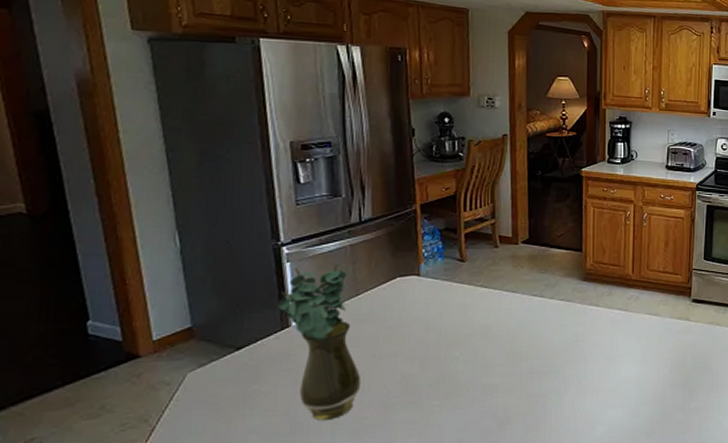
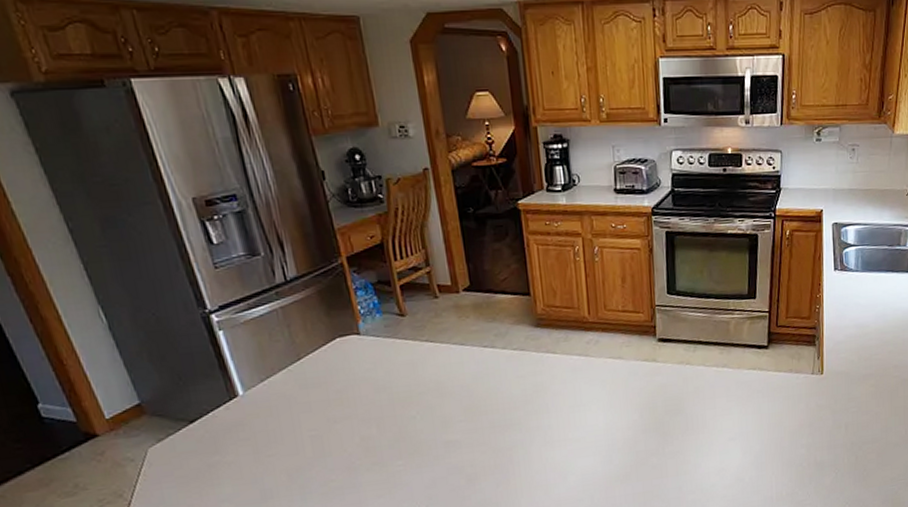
vase: present [277,265,362,420] -> none [220,329,322,486]

